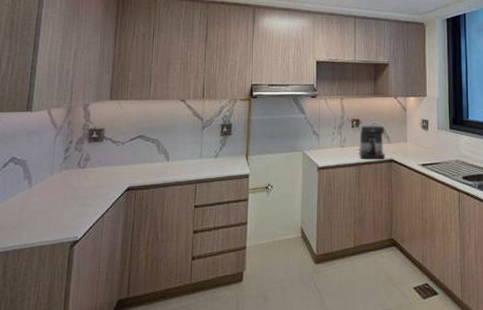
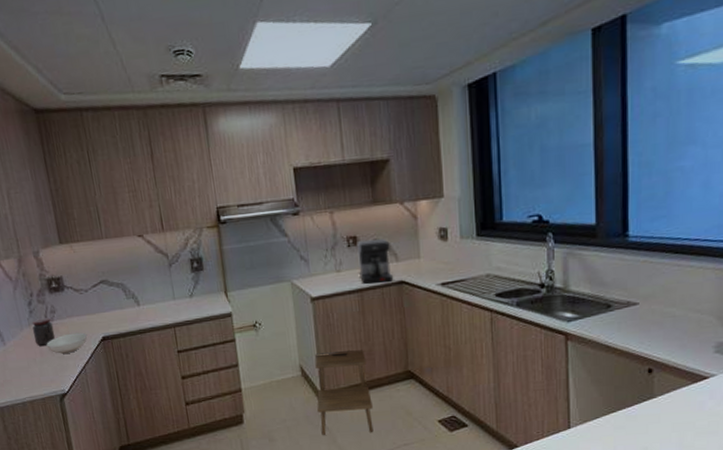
jar: none [61,165,84,191] -> present [32,317,56,346]
bowl: none [72,181,114,200] -> present [46,332,88,354]
step stool: none [311,217,360,297] -> present [315,350,374,435]

